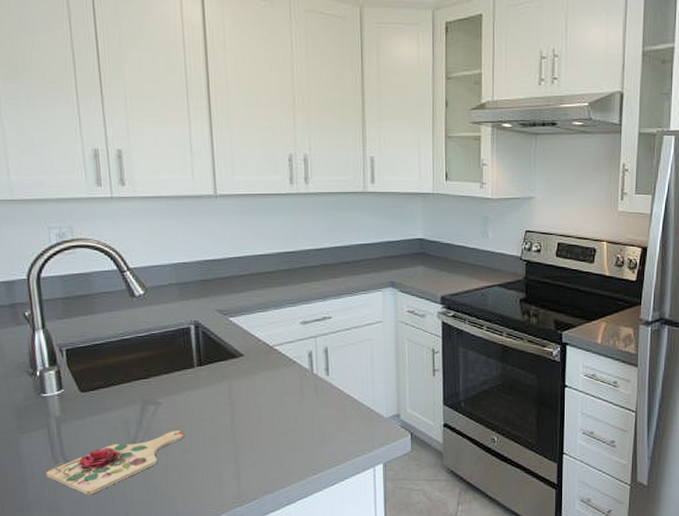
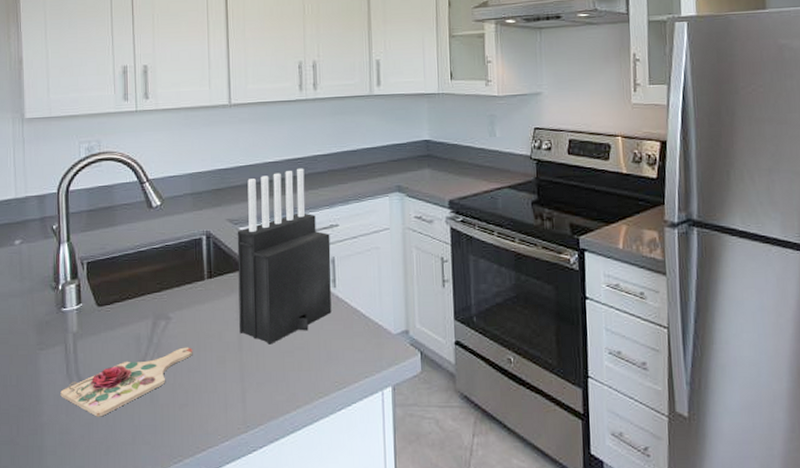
knife block: none [227,261,325,427] -> present [237,168,332,345]

